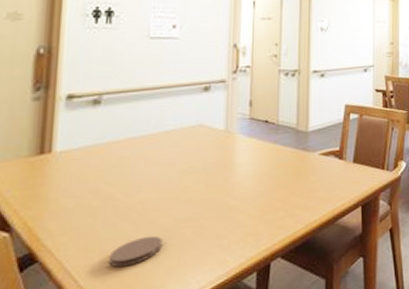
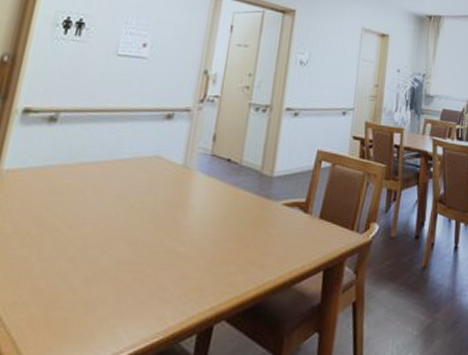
coaster: present [108,235,162,268] -> none [37,276,99,309]

